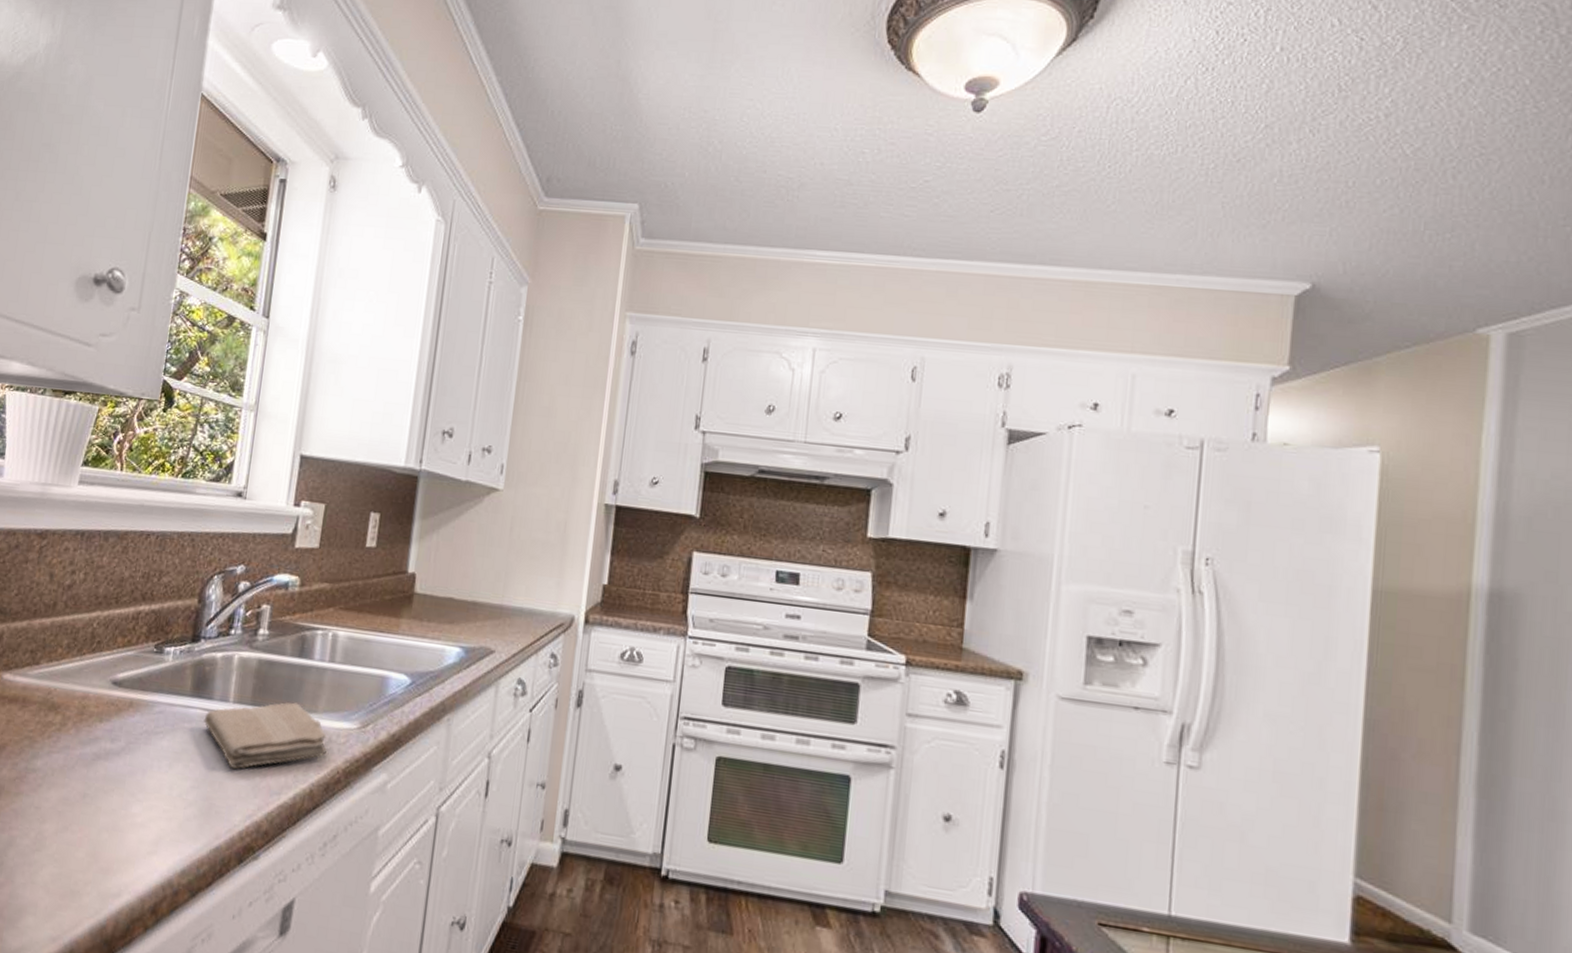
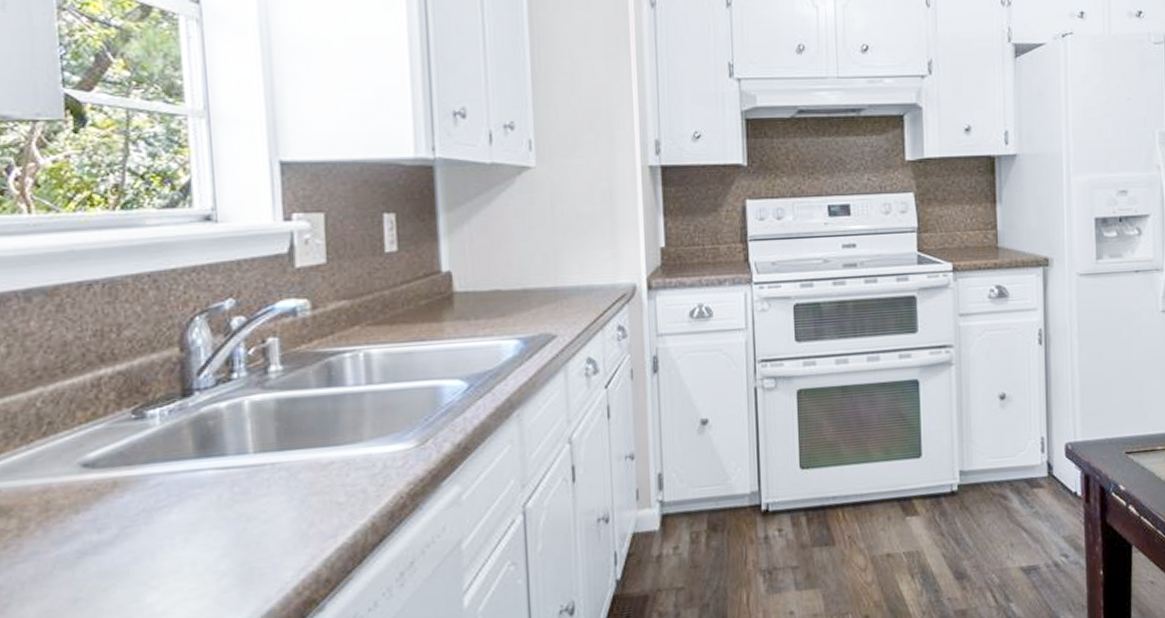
washcloth: present [203,702,328,770] -> none [219,436,385,525]

